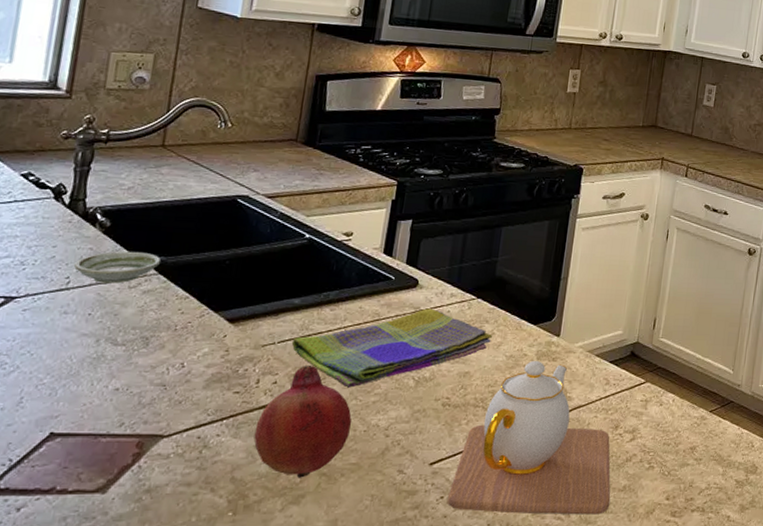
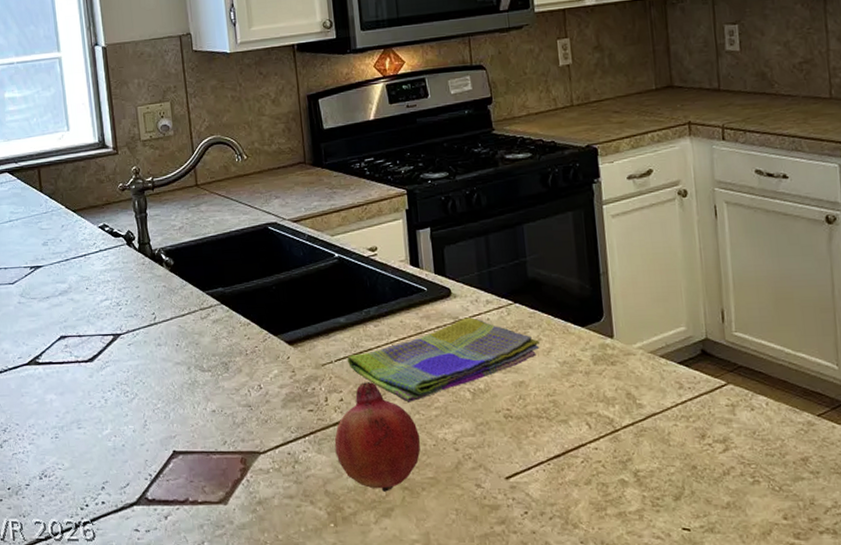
saucer: present [74,251,161,284] -> none [156,285,220,316]
teapot: present [446,361,611,515] -> none [531,366,715,534]

